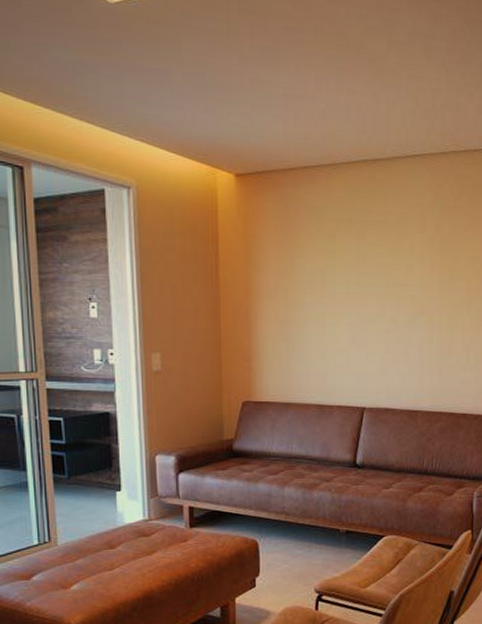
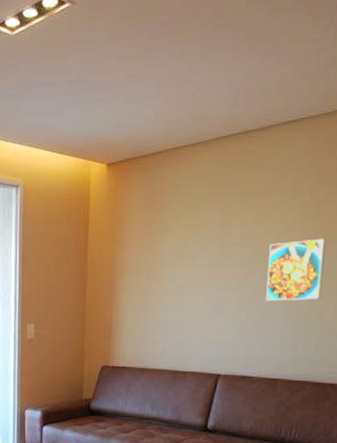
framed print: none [403,273,451,333] -> present [266,238,326,301]

